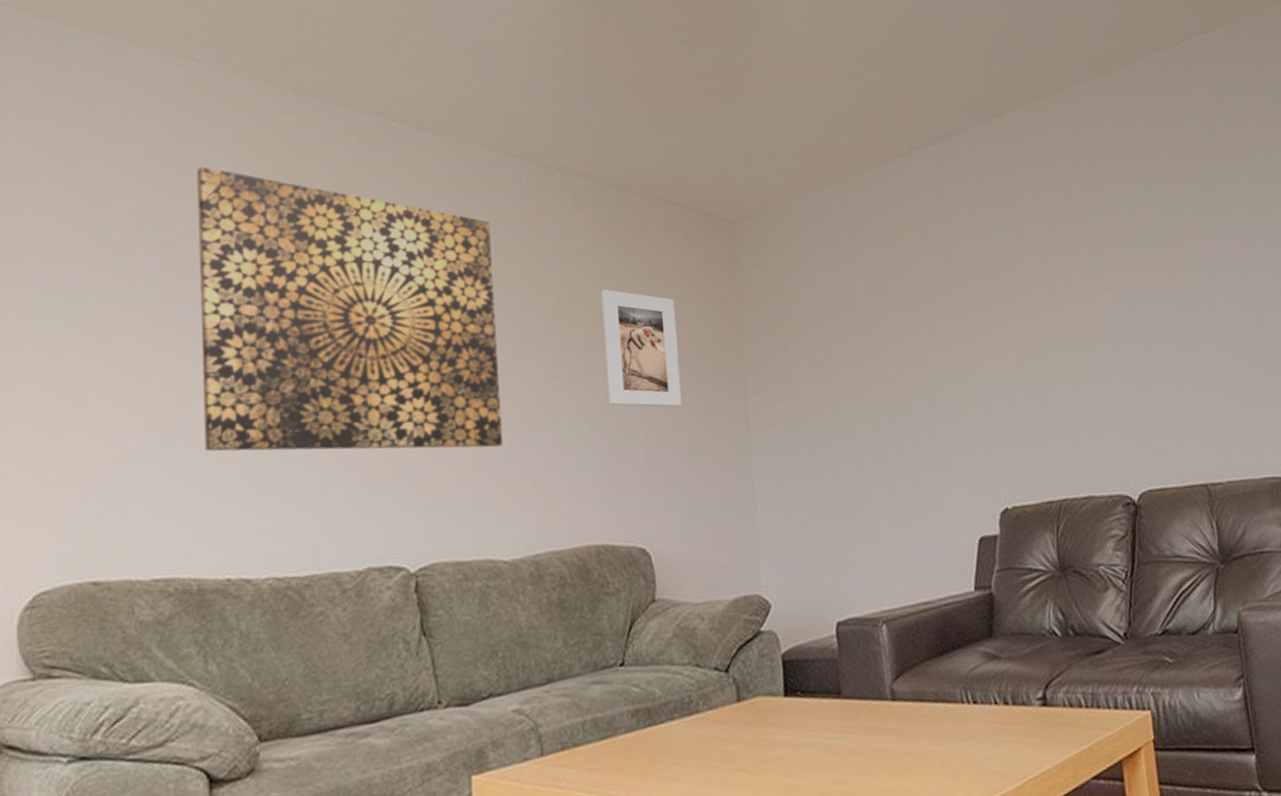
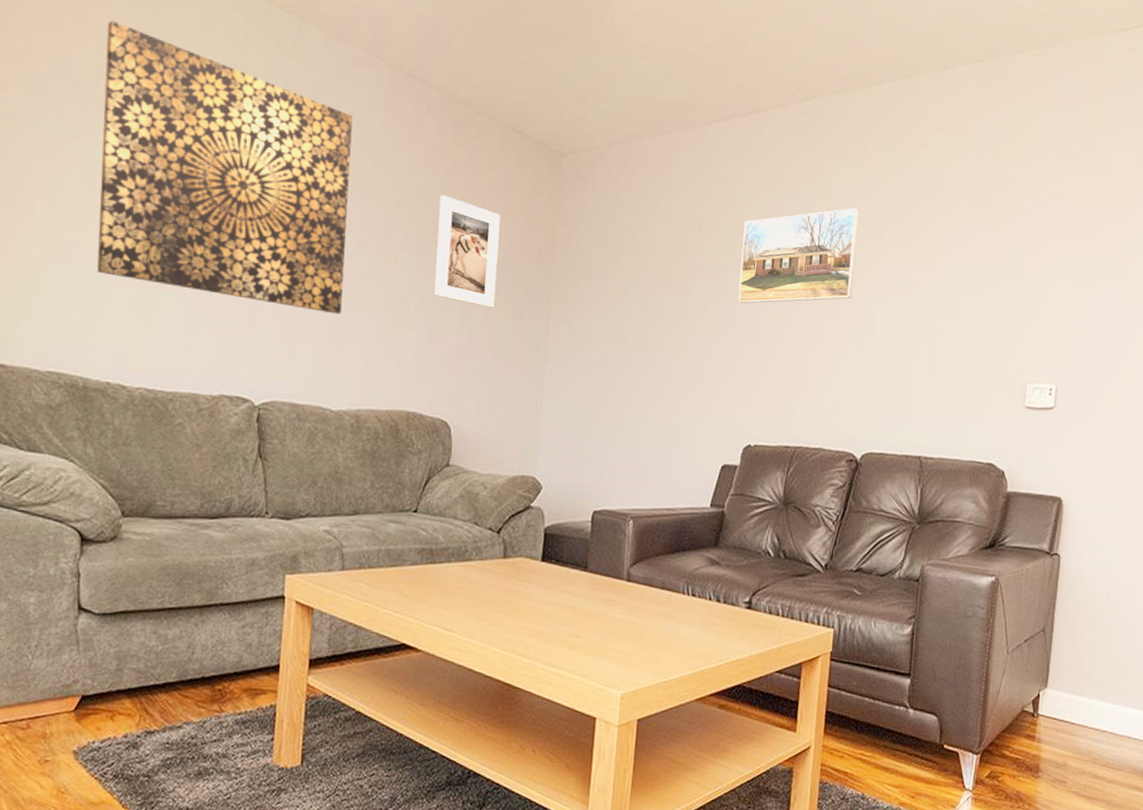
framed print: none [952,221,1090,349] -> present [738,208,859,304]

